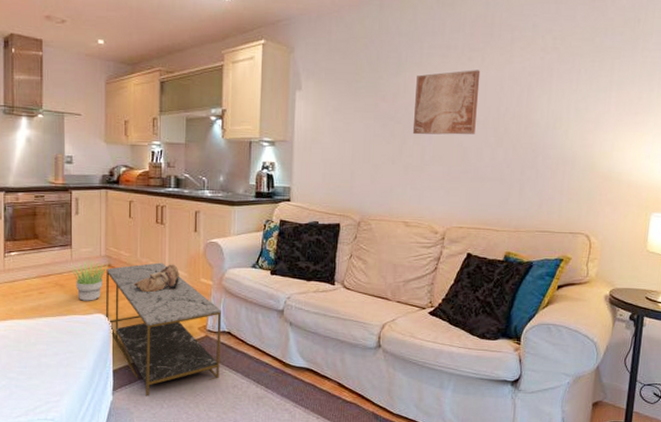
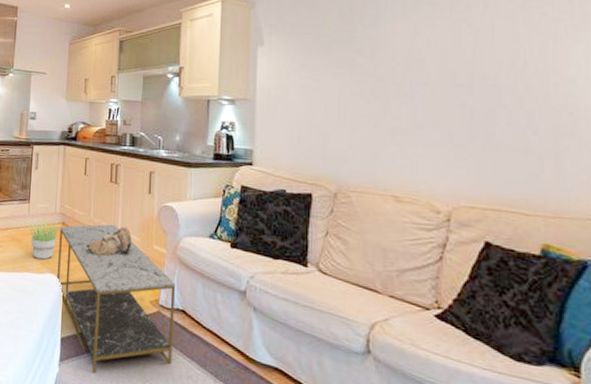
wall art: present [412,70,481,135] -> none [398,18,484,94]

